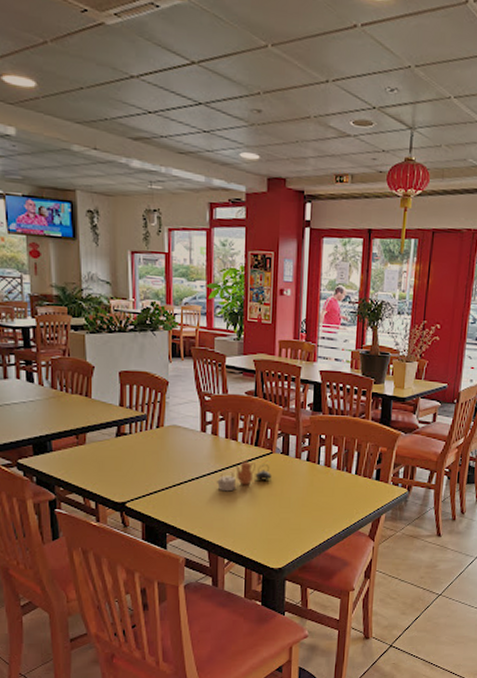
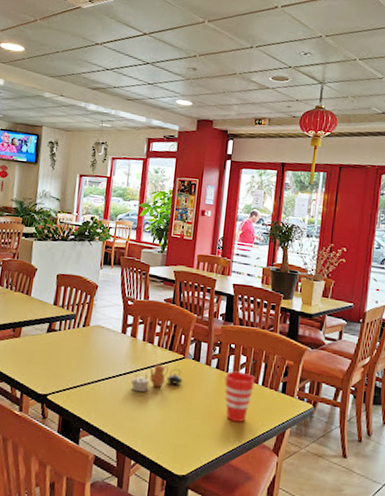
cup: none [316,462,348,512] -> present [224,371,255,422]

